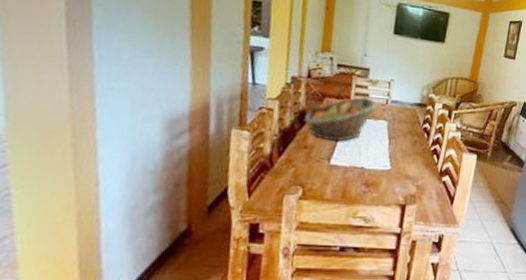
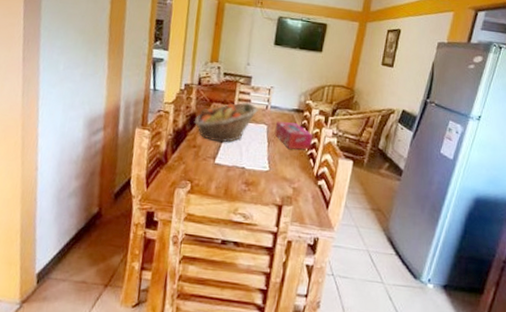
tissue box: none [395,116,437,146] -> present [274,121,314,150]

